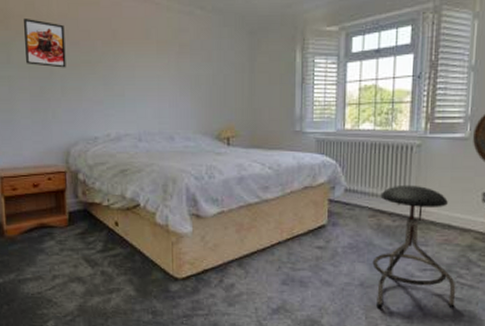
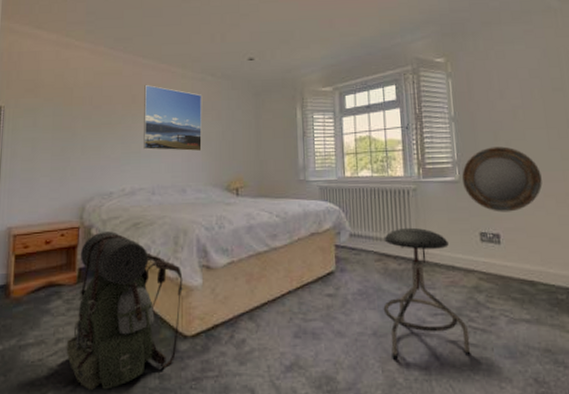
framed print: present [24,17,66,68] -> none [51,87,89,130]
backpack: none [62,177,174,322] -> present [66,231,184,391]
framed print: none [125,17,190,97] -> present [143,84,202,152]

